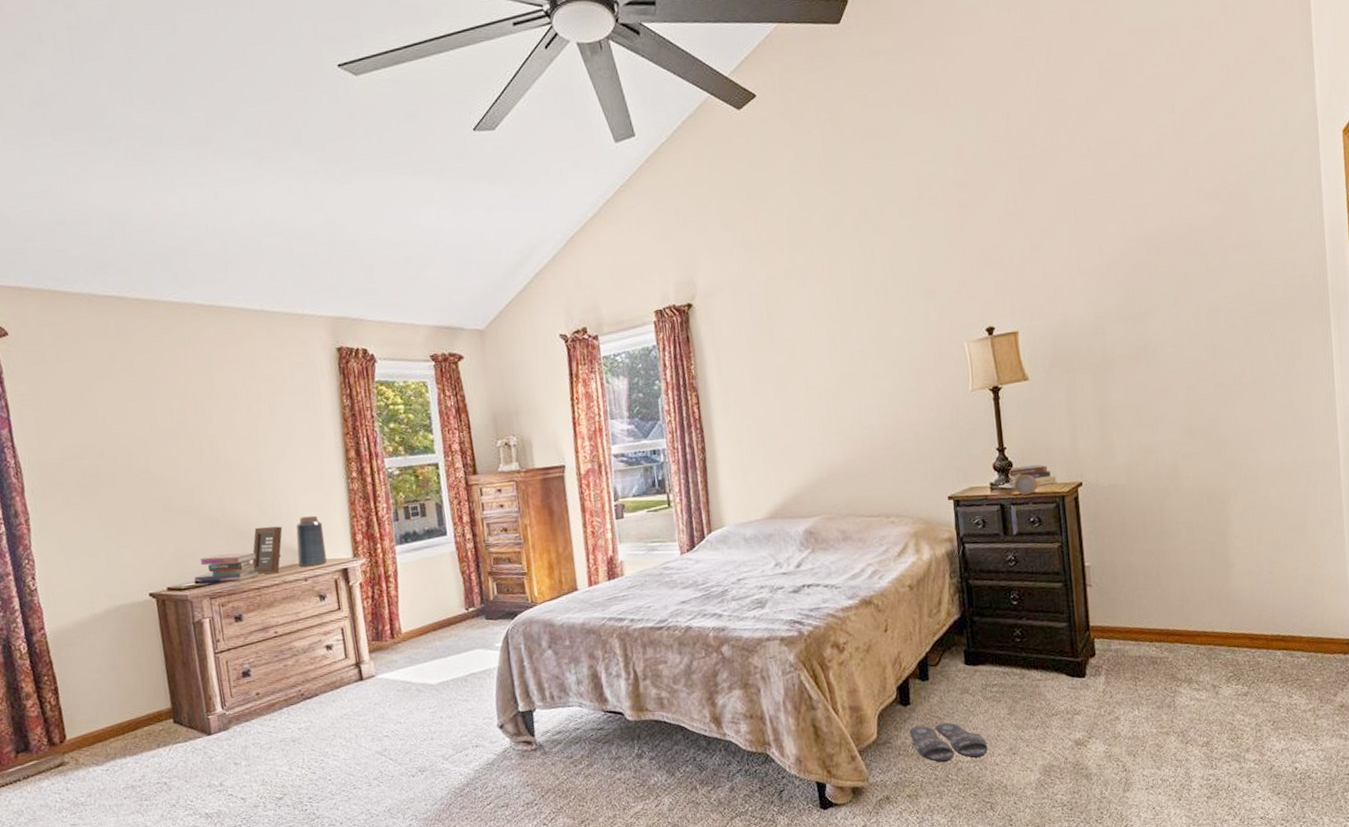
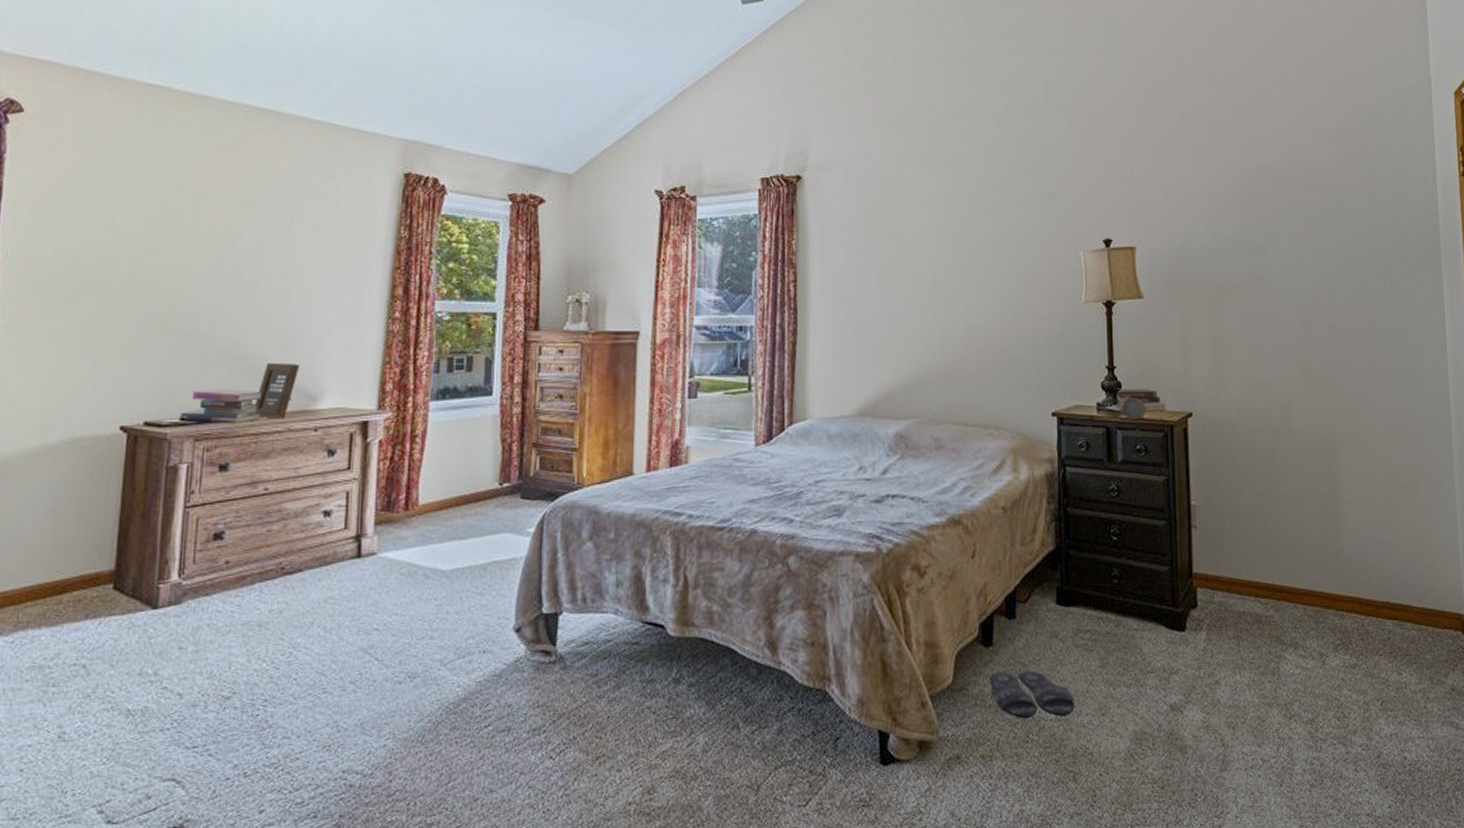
vase: present [295,515,327,568] -> none [309,356,349,415]

